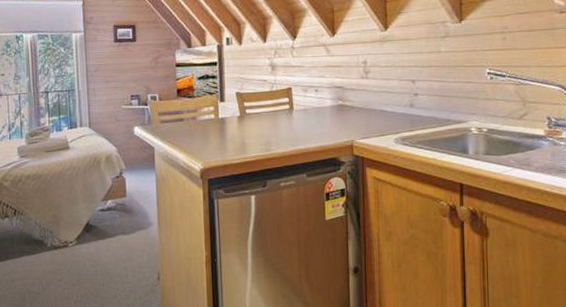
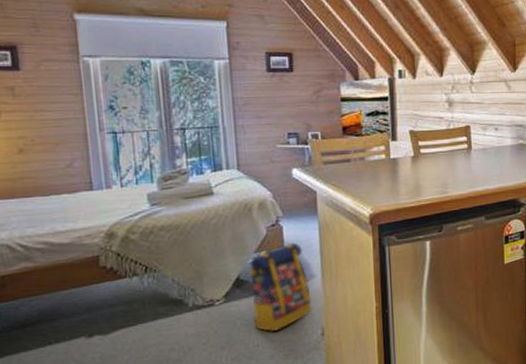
backpack: none [97,193,150,274] -> present [249,242,312,332]

